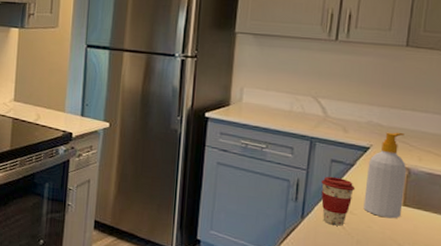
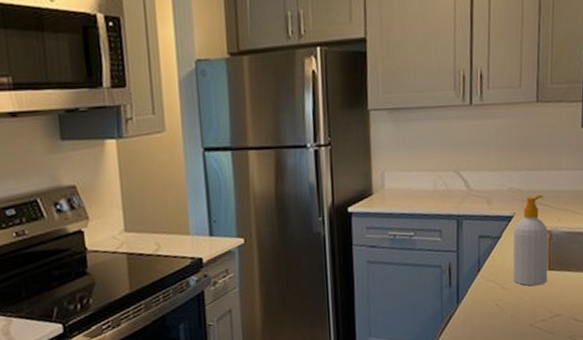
coffee cup: present [320,176,356,226] -> none [471,253,504,305]

